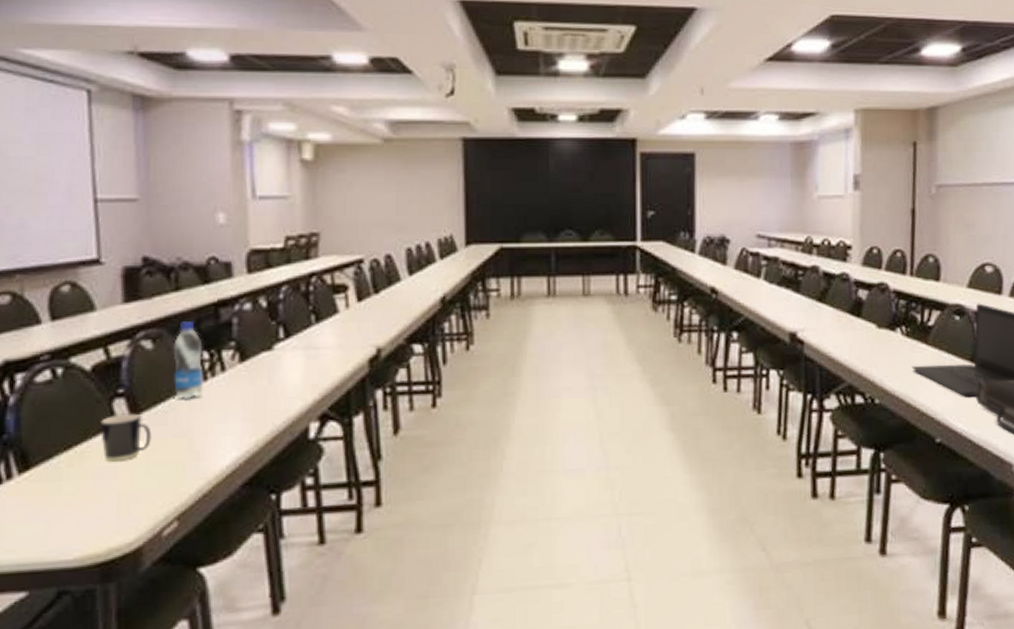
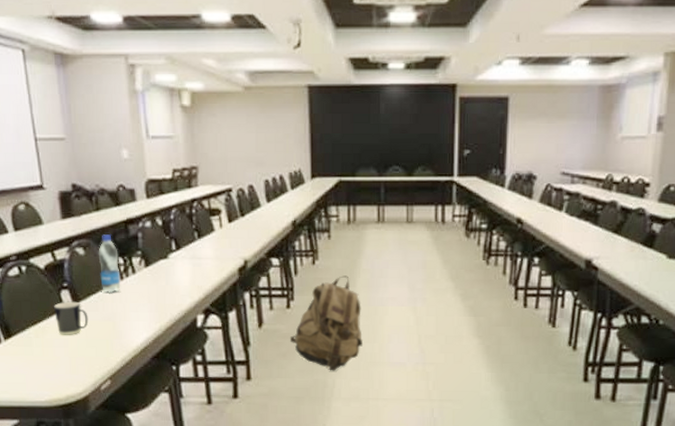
backpack: none [435,362,530,486] -> present [289,275,362,371]

